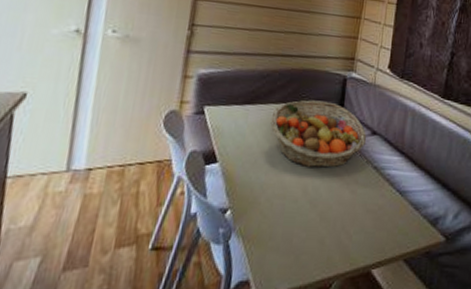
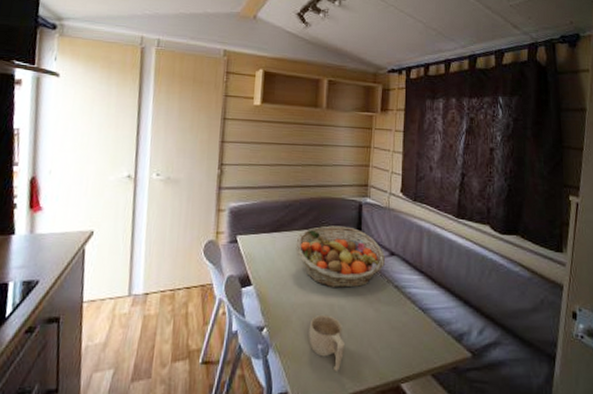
cup: none [277,196,317,259] -> present [309,314,346,373]

